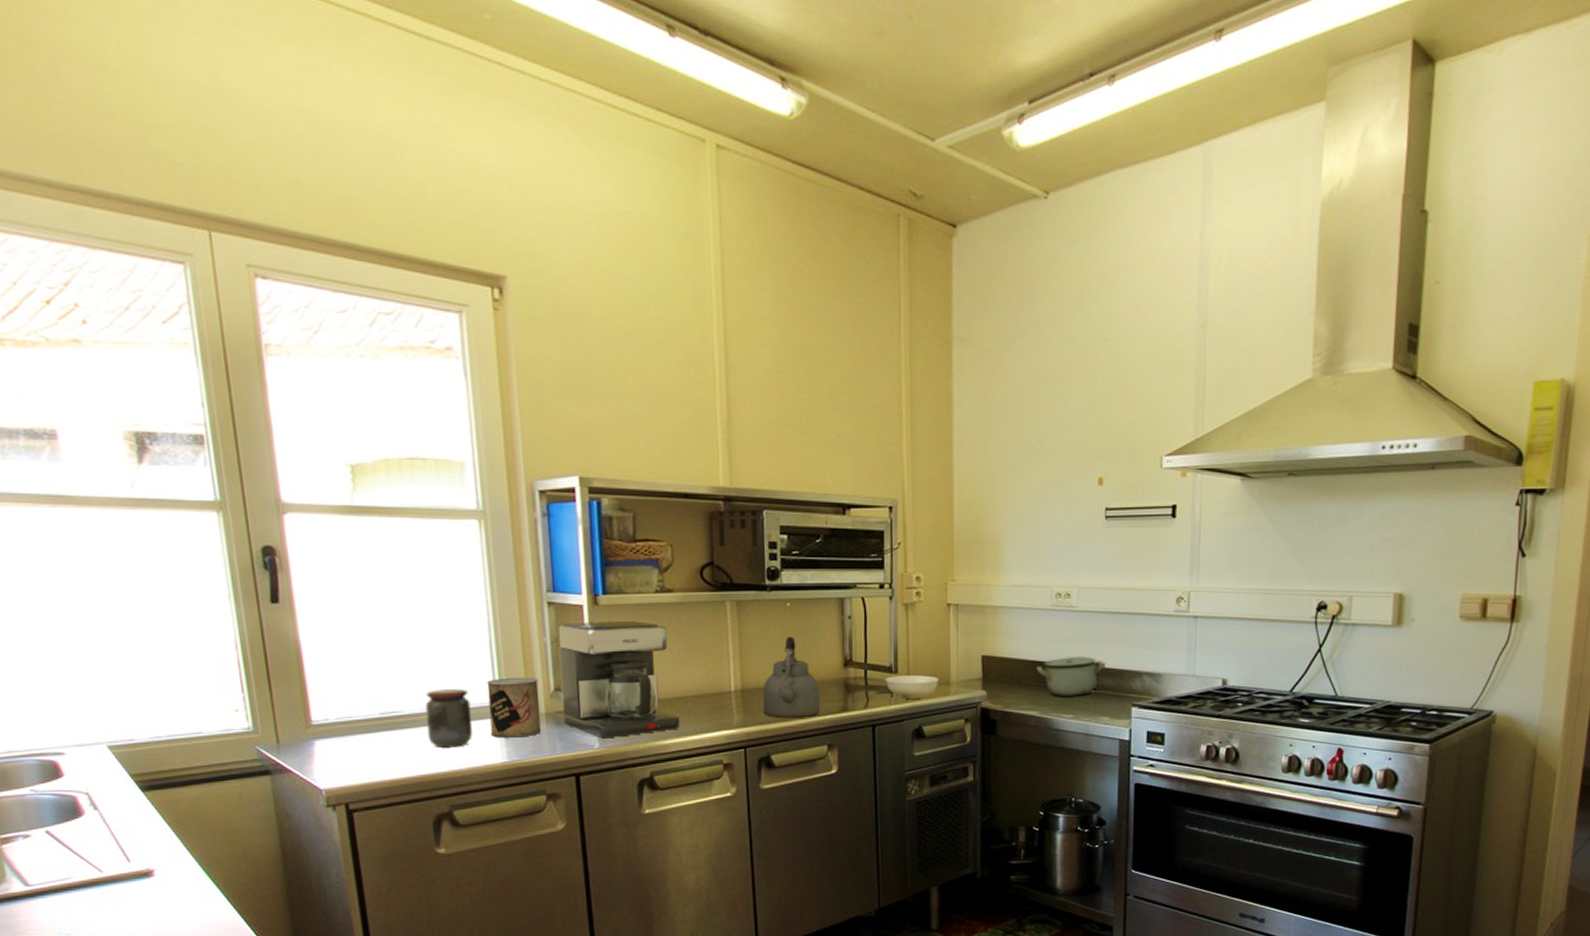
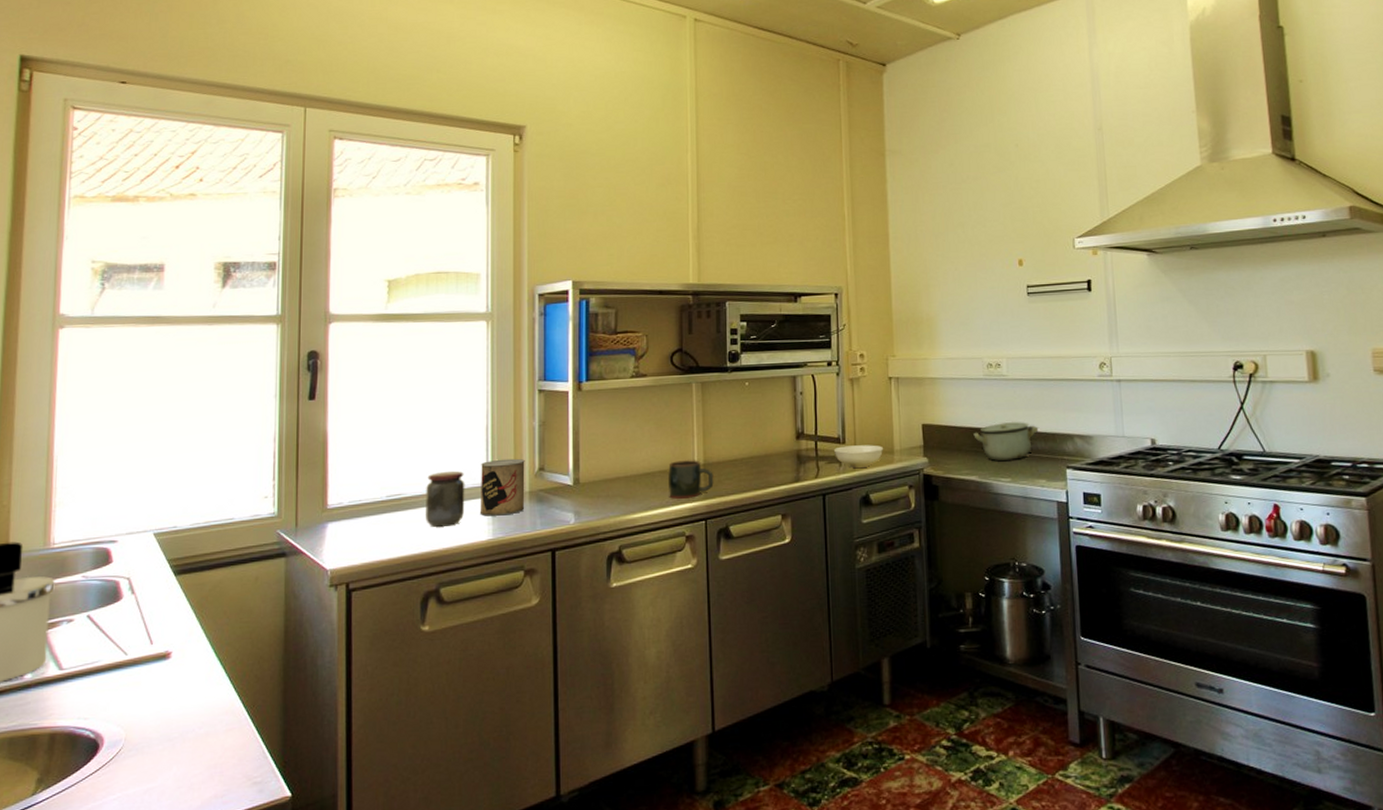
coffee maker: present [558,621,679,739] -> none [544,404,647,514]
mug: none [702,685,753,727] -> present [668,460,714,500]
kettle: present [762,637,821,719] -> none [722,413,775,490]

